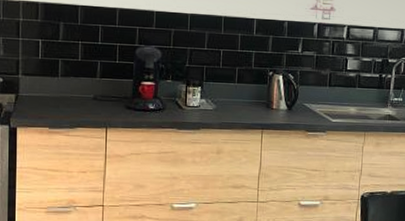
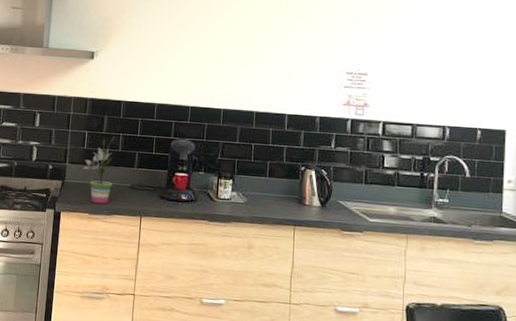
potted plant: none [39,44,74,117] -> present [83,135,116,204]

